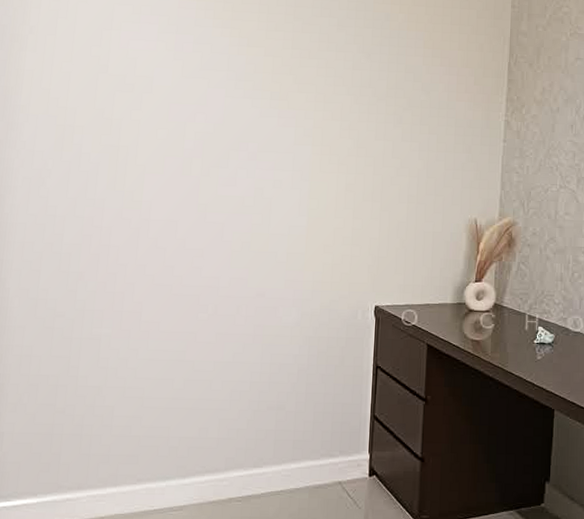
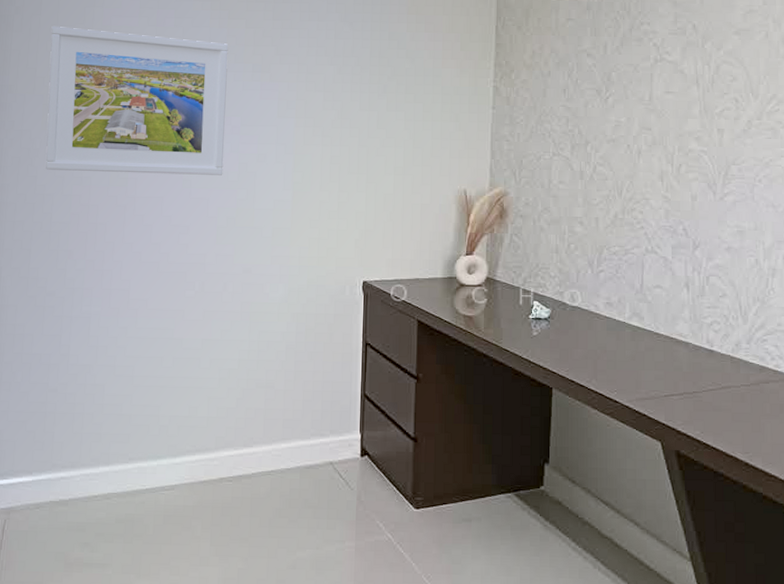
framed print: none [57,47,247,200] -> present [45,26,229,175]

